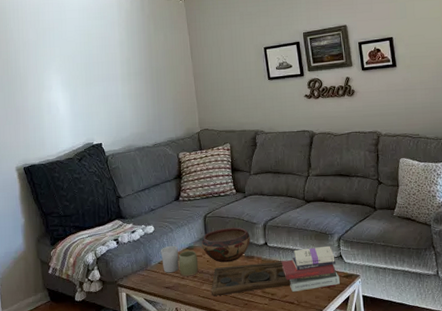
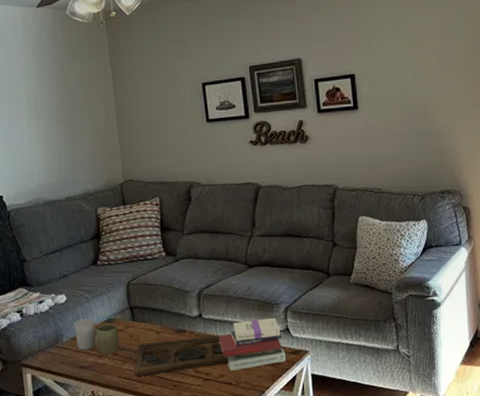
decorative bowl: present [202,227,250,263] -> none [124,296,182,338]

